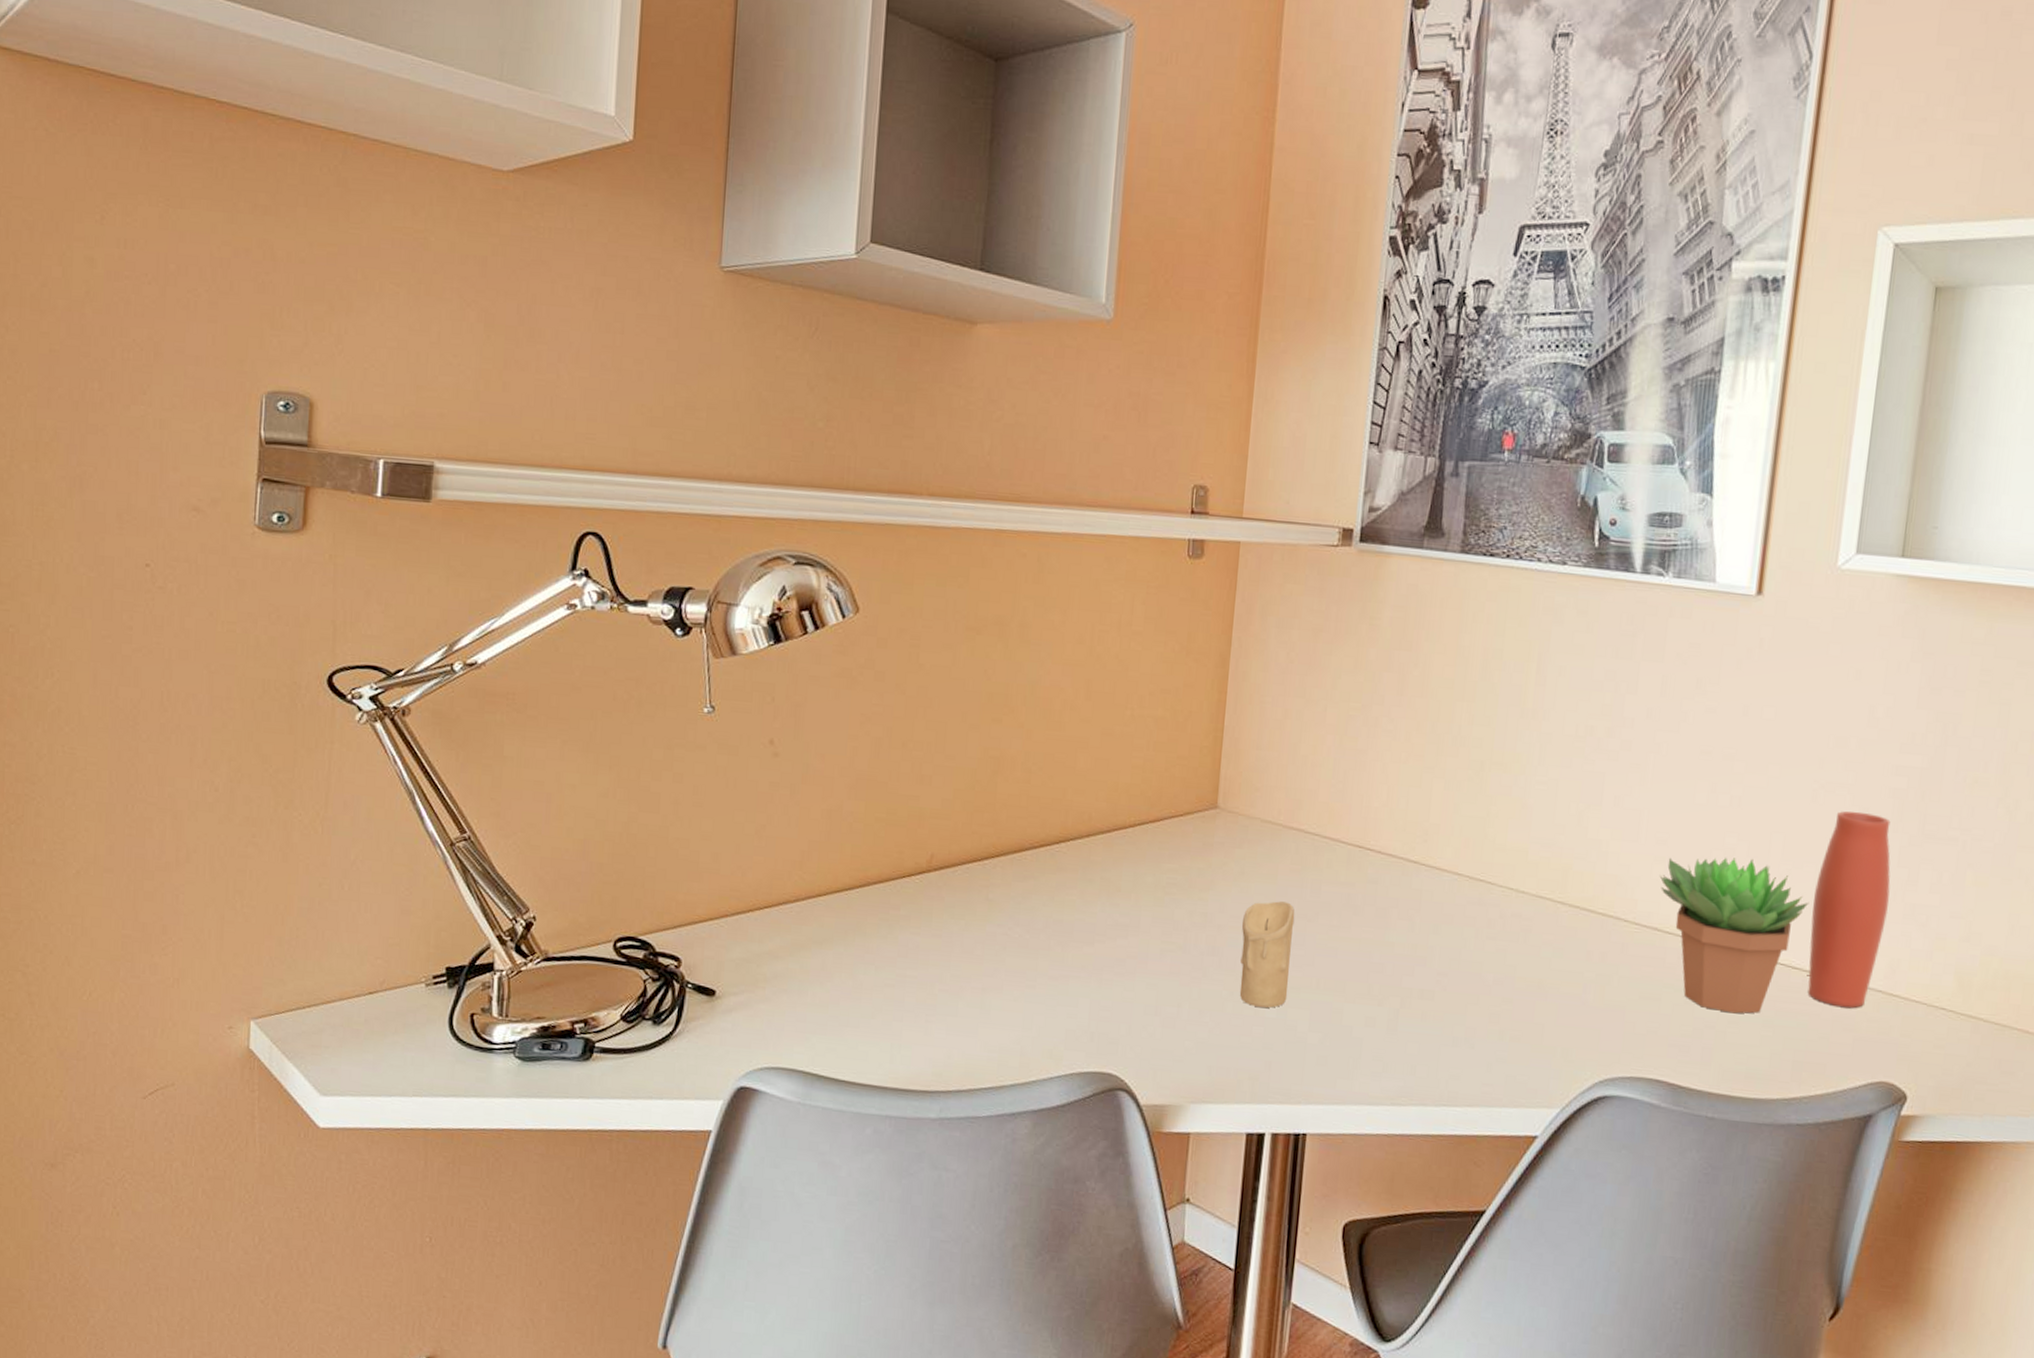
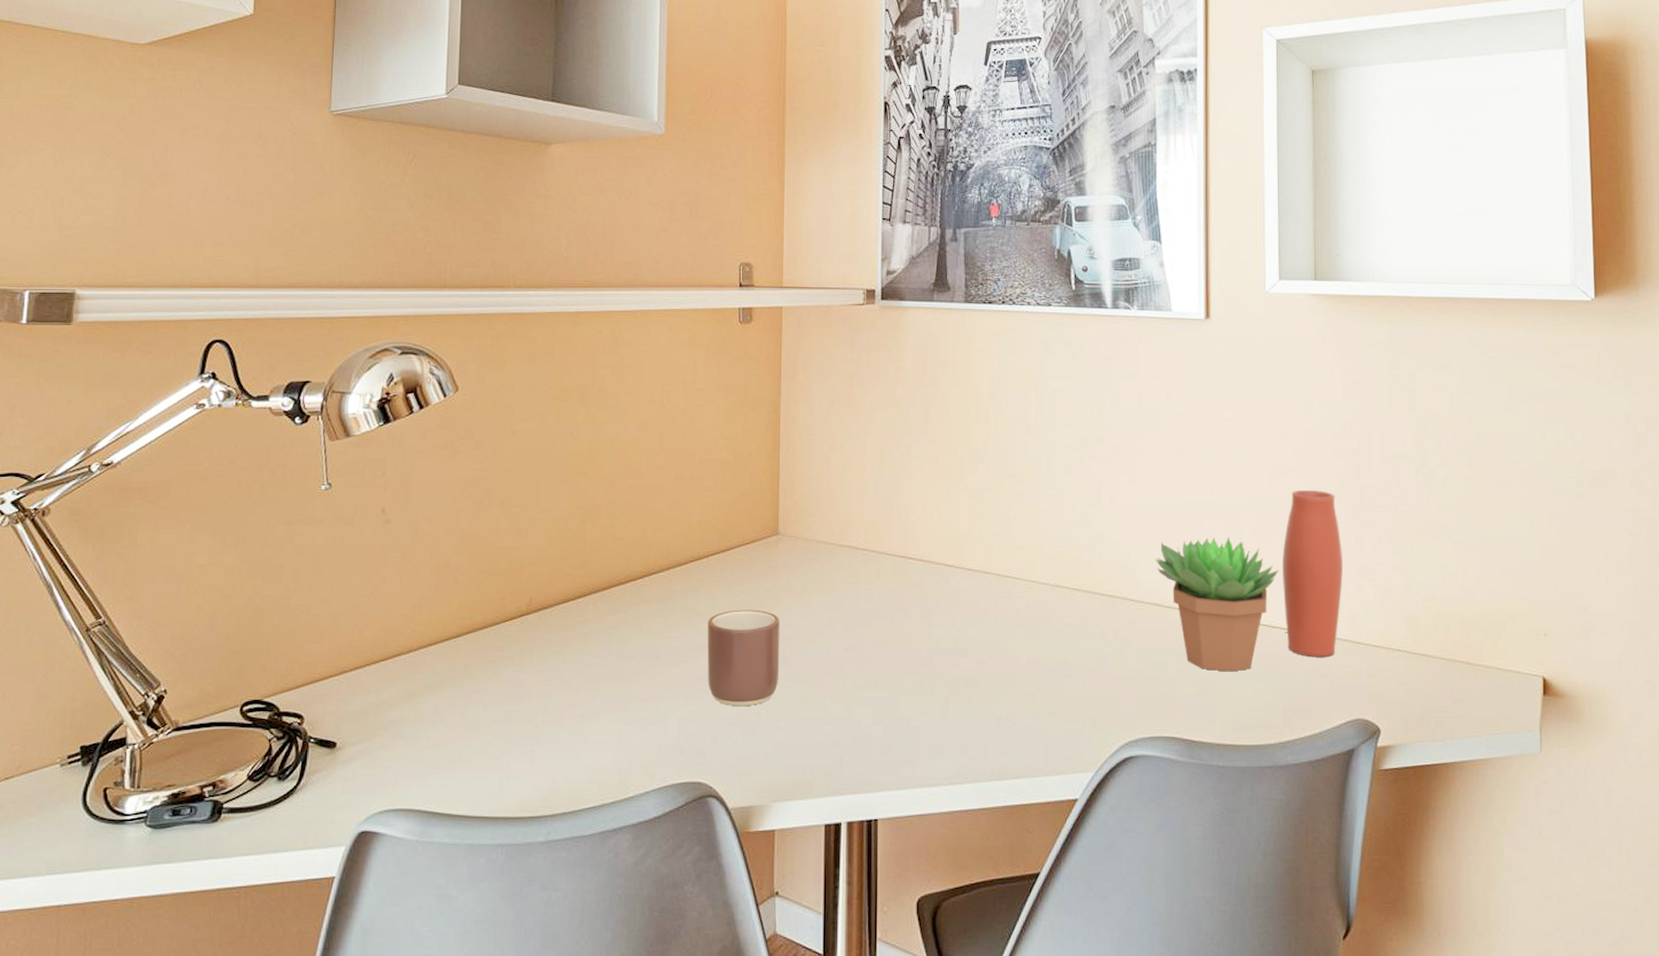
mug: none [1125,889,1213,997] -> present [707,609,780,707]
candle: present [1239,901,1295,1008] -> none [808,611,852,708]

